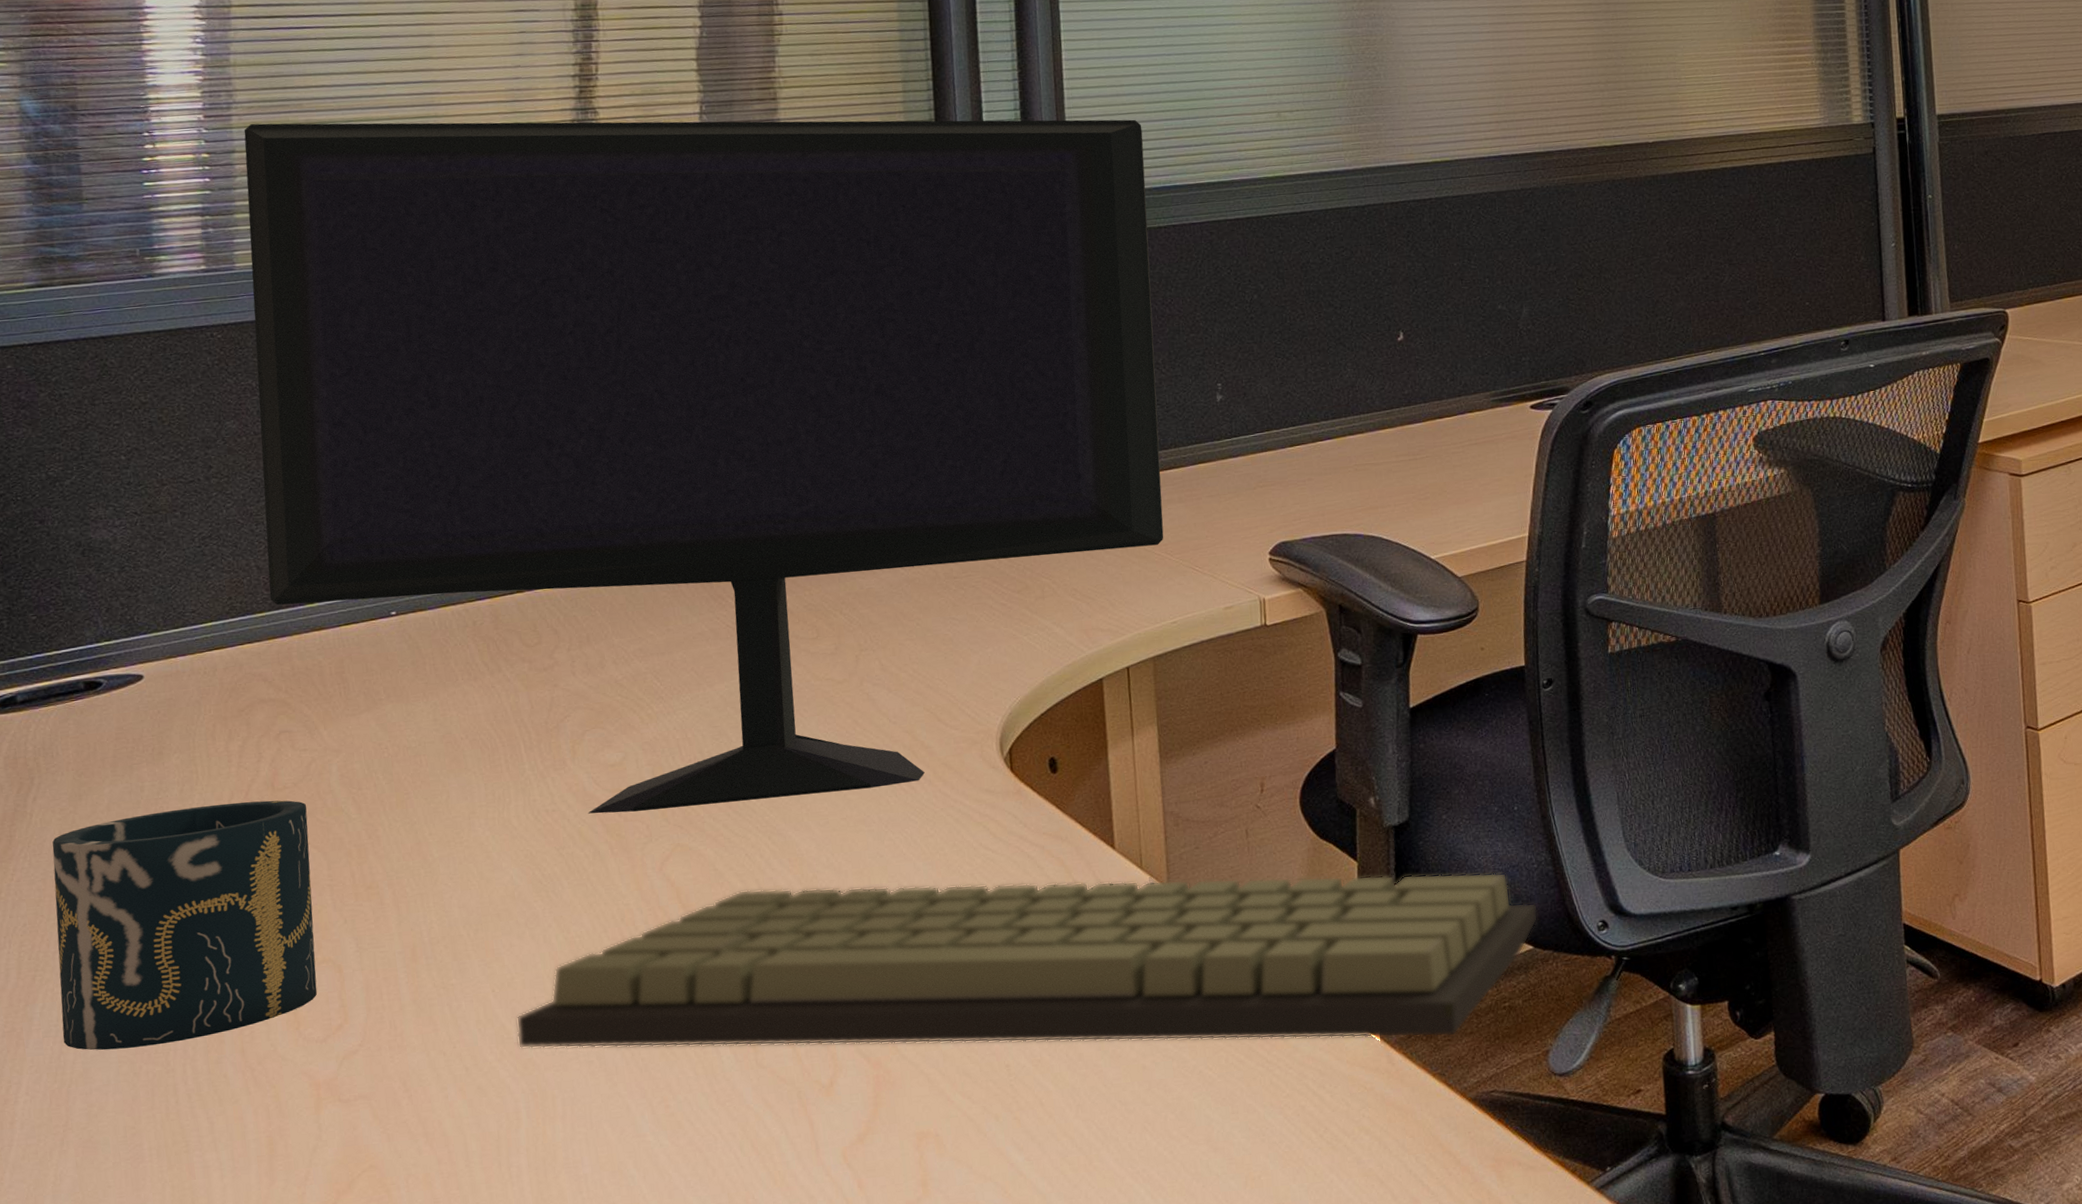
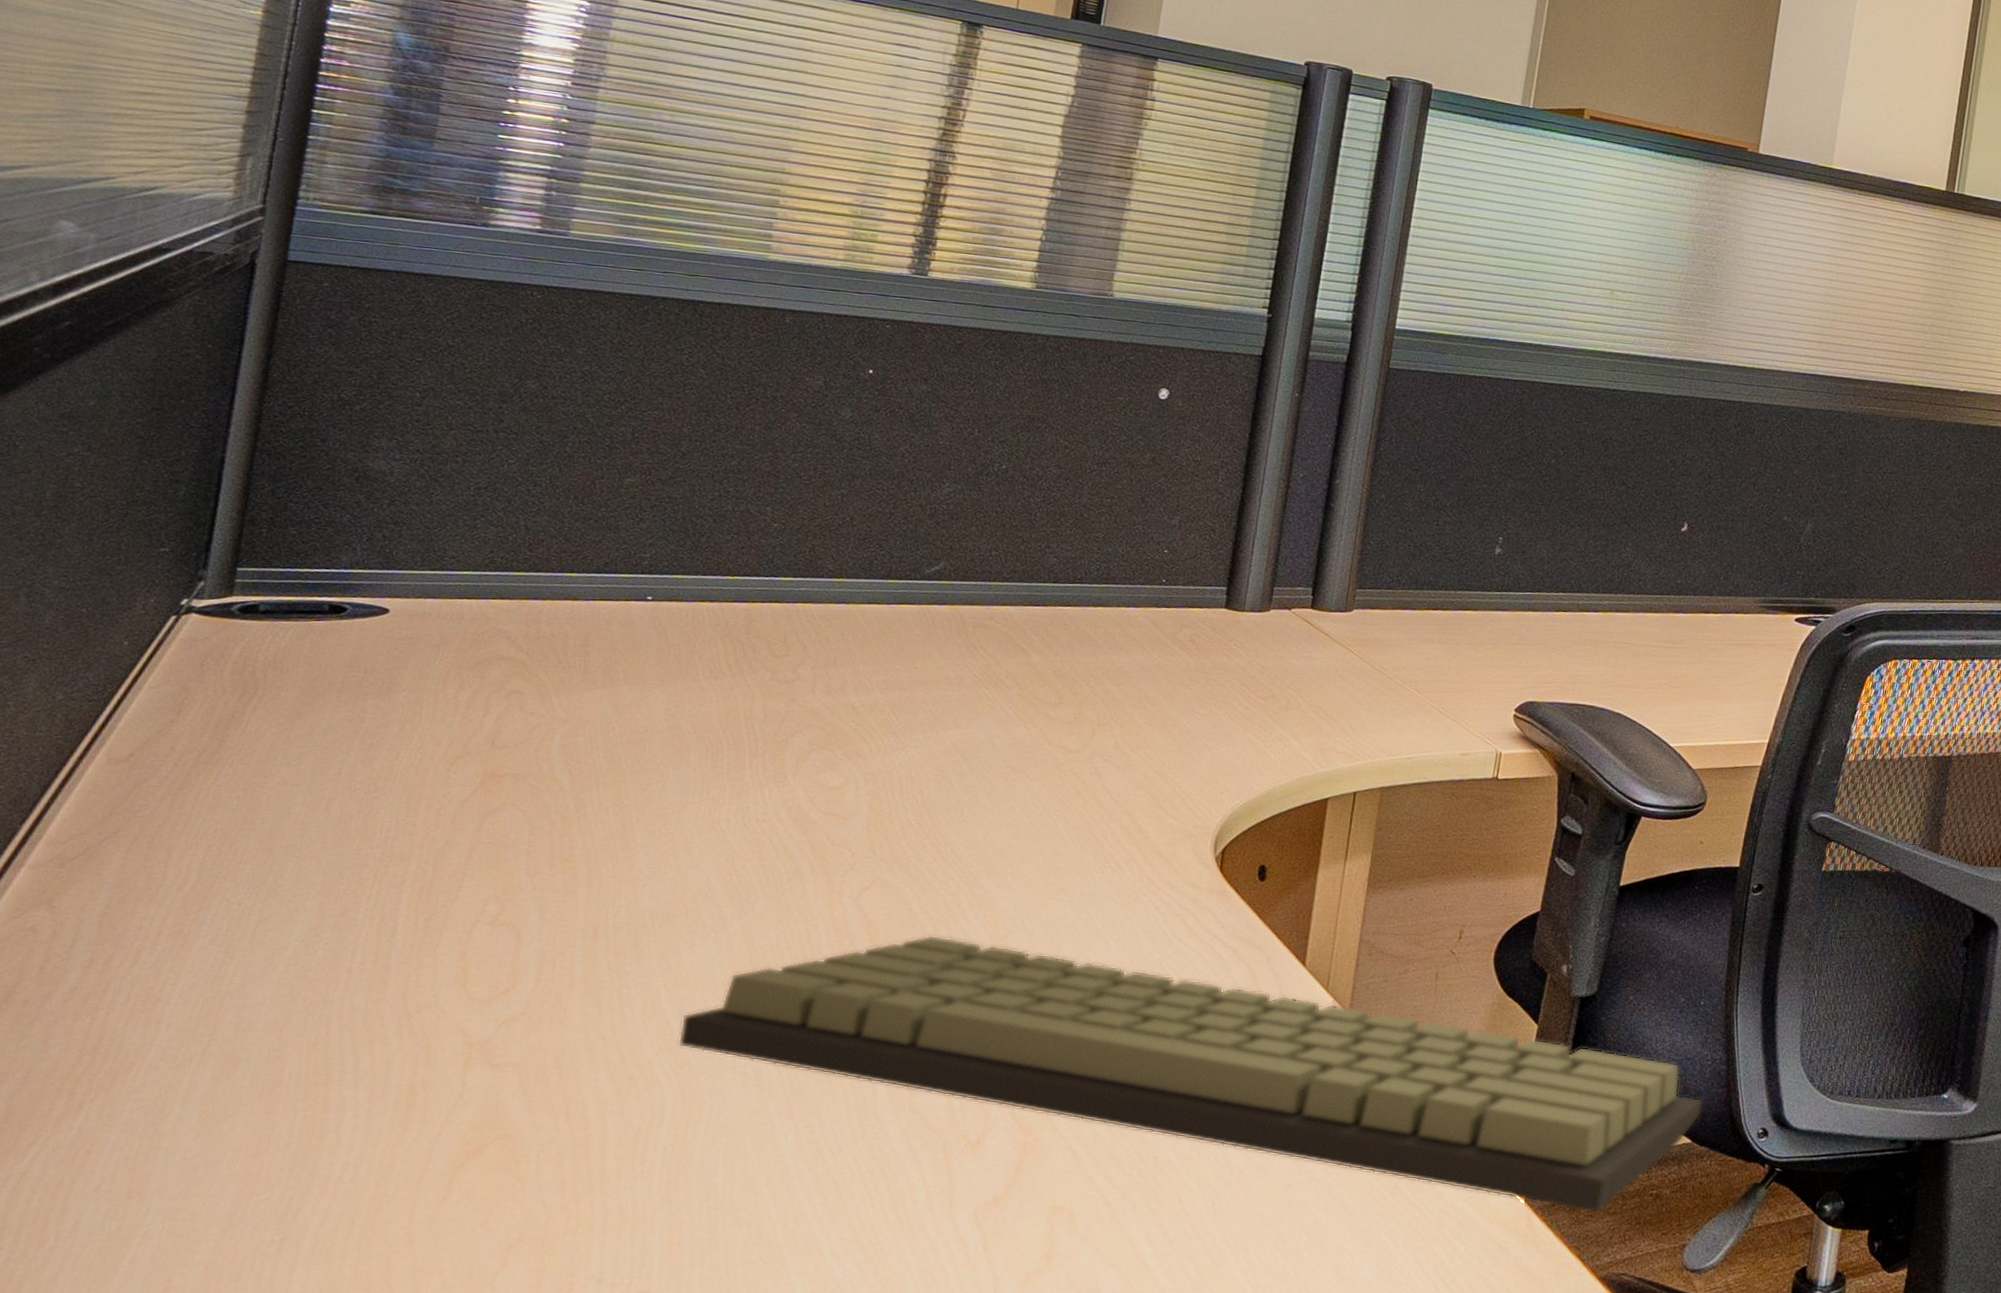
cup: present [52,800,317,1051] -> none [228,745,522,975]
computer monitor: present [244,119,1164,814] -> none [531,100,1478,863]

